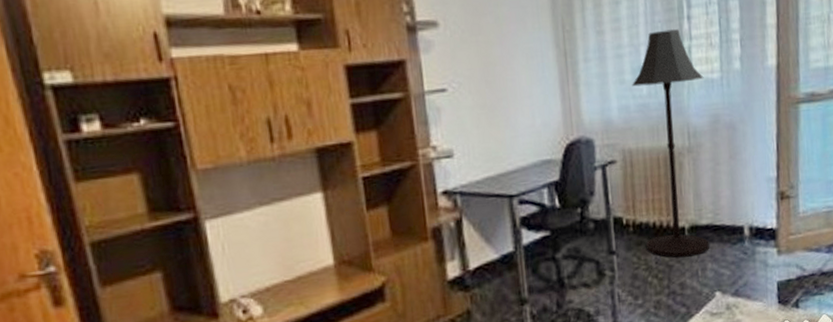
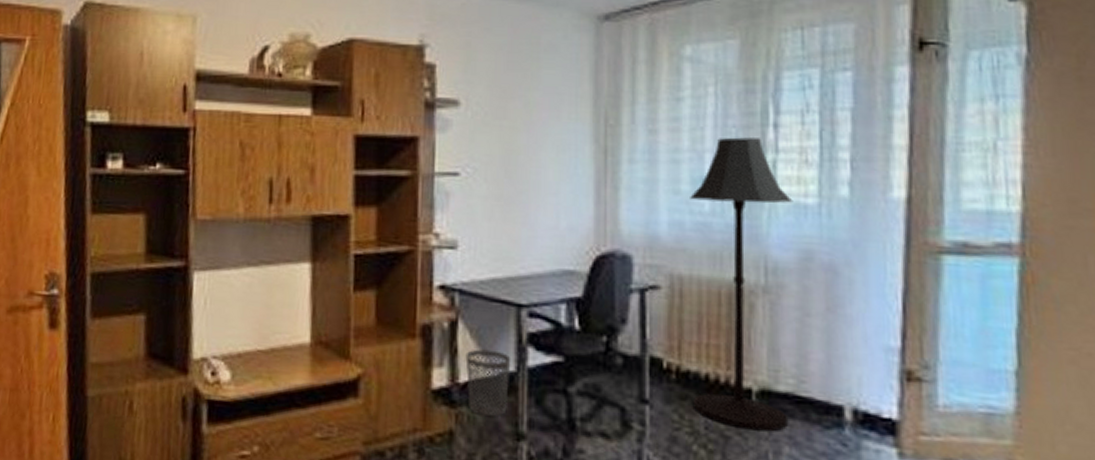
wastebasket: none [472,237,511,292] -> present [465,349,511,416]

